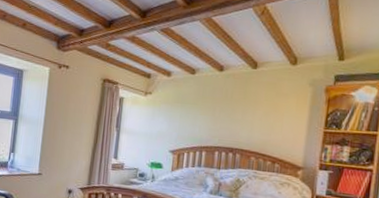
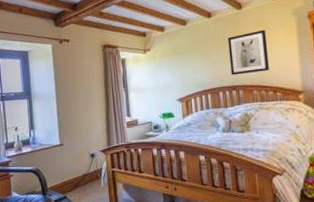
wall art: none [231,94,278,140] -> present [227,29,269,76]

